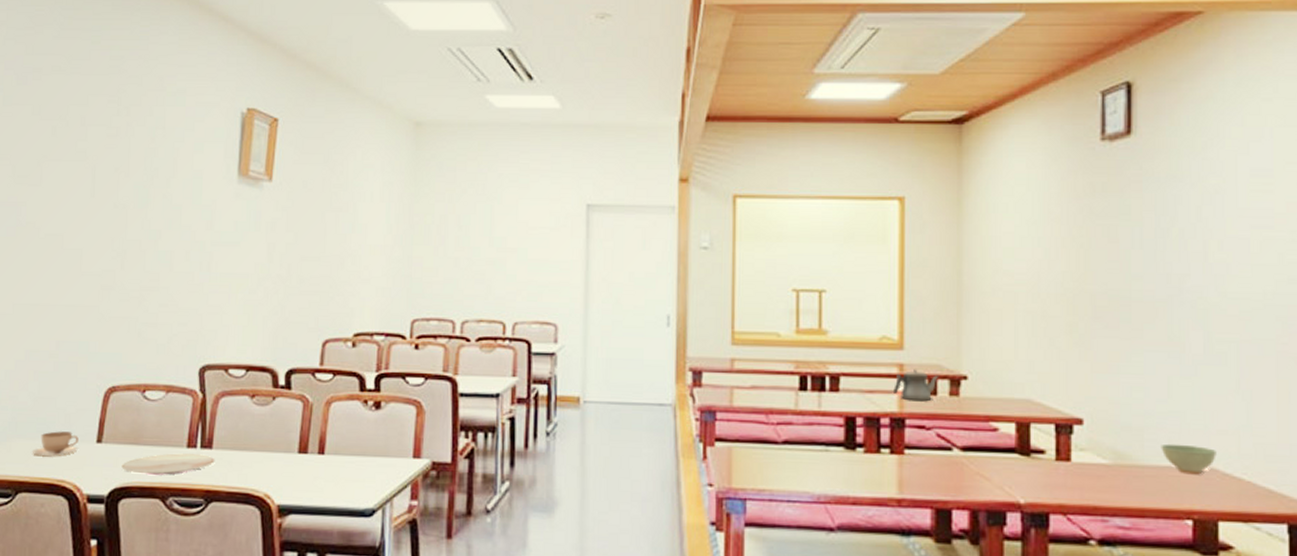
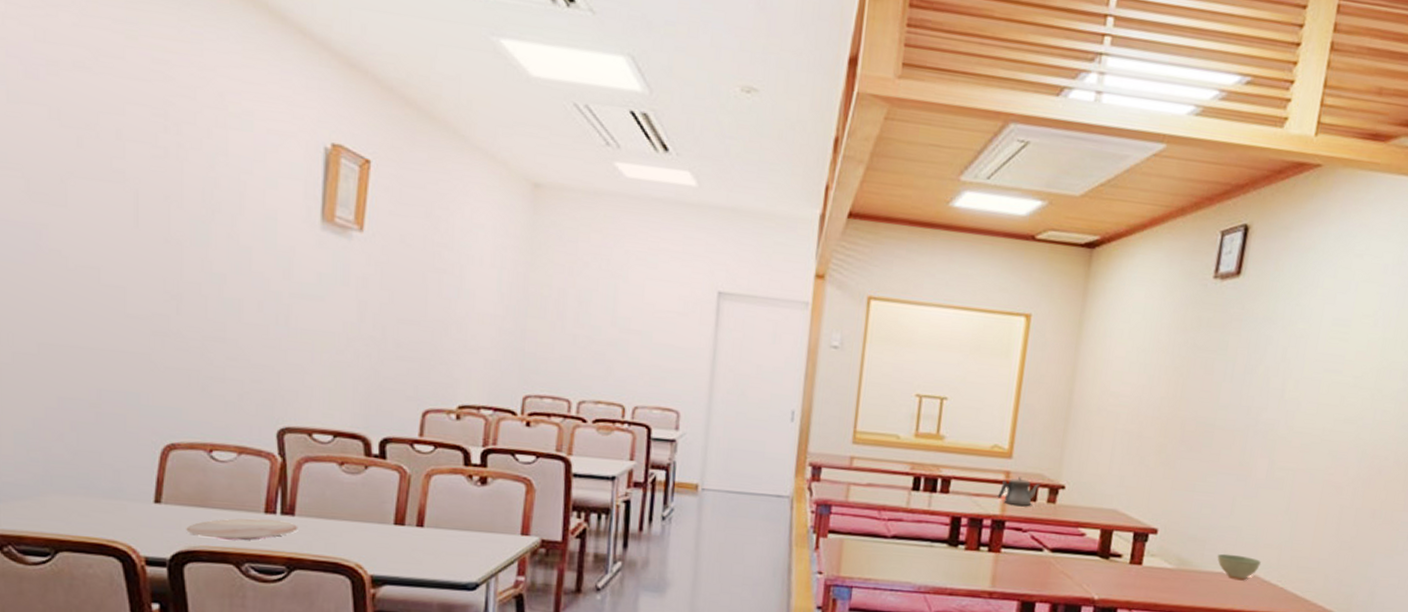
teacup: present [33,431,78,456] -> none [74,488,131,515]

